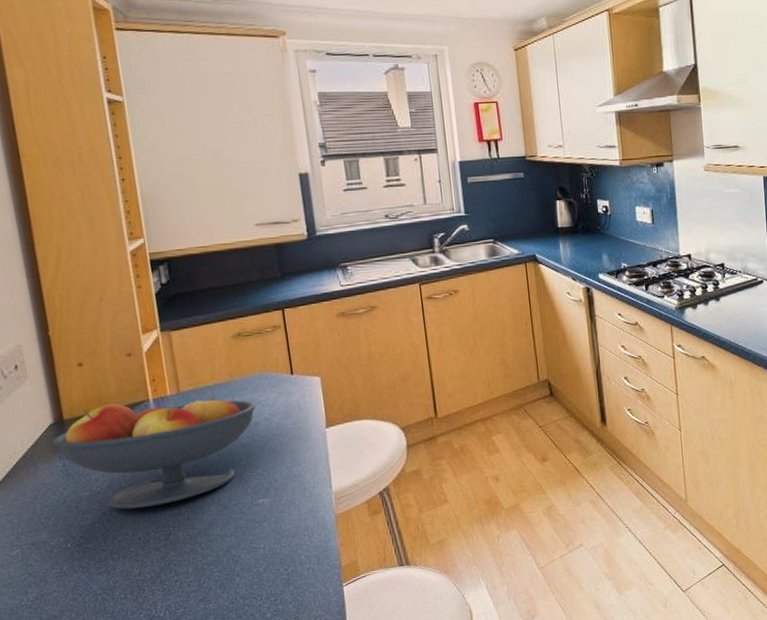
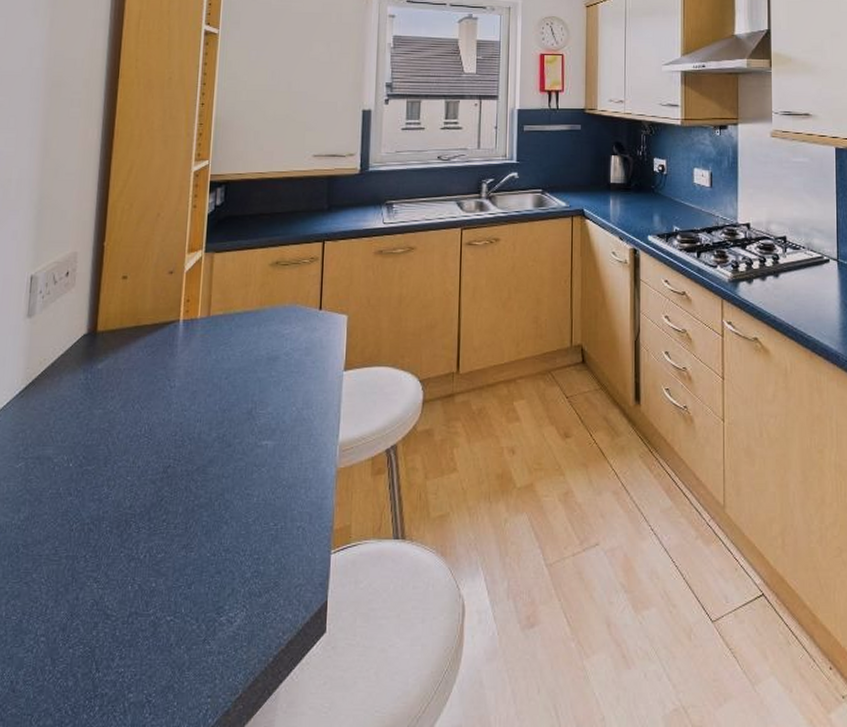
fruit bowl: present [52,394,256,509] -> none [82,320,279,434]

